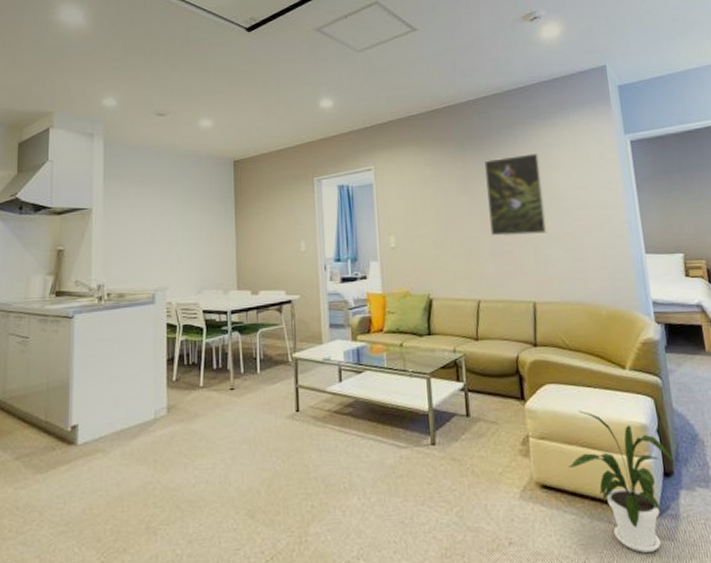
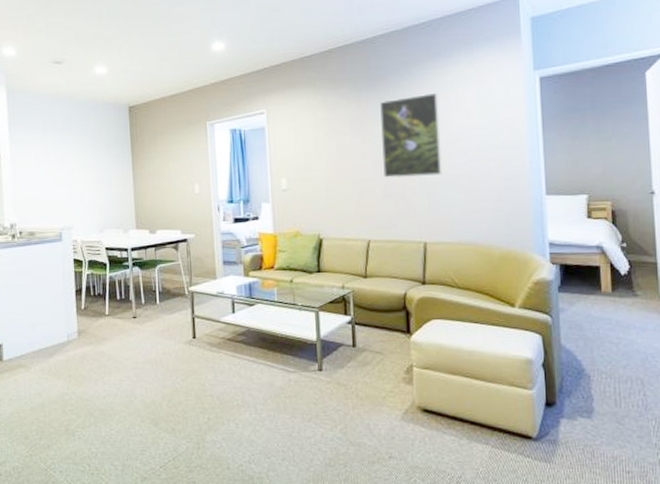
house plant: present [567,410,674,553] -> none [449,344,557,471]

